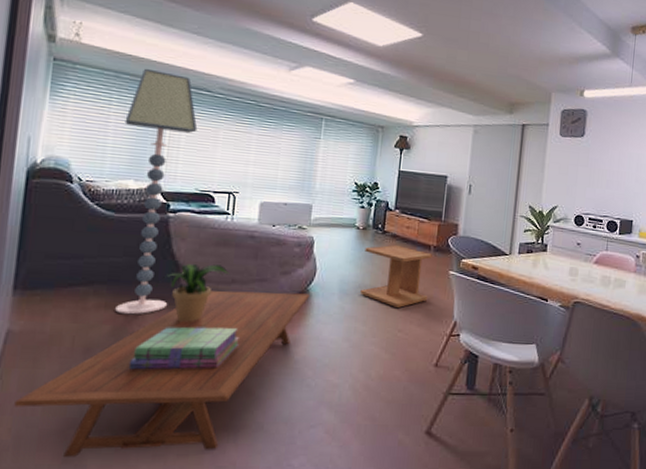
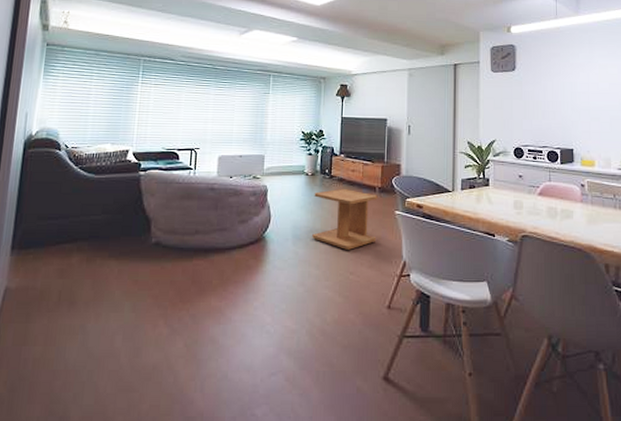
coffee table: present [14,290,311,457] -> none [10,240,267,409]
floor lamp: present [115,68,198,315] -> none [95,45,163,269]
stack of books: present [128,327,239,370] -> none [106,277,203,321]
potted plant: present [156,263,231,322] -> none [130,217,194,273]

